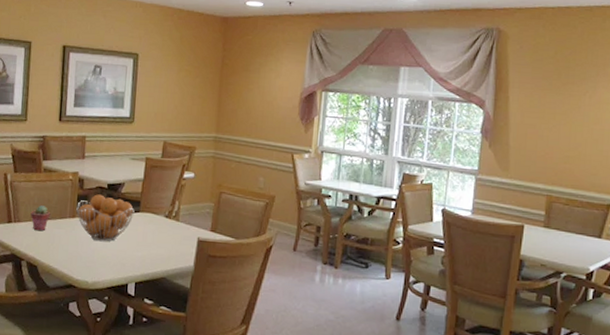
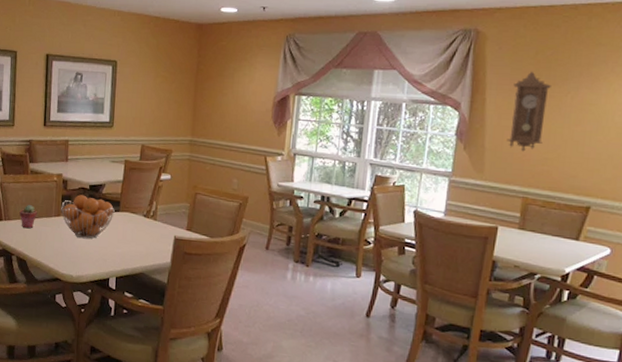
pendulum clock: none [530,70,570,150] -> present [506,71,551,152]

